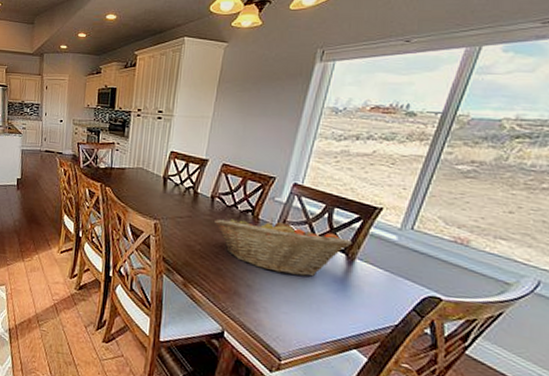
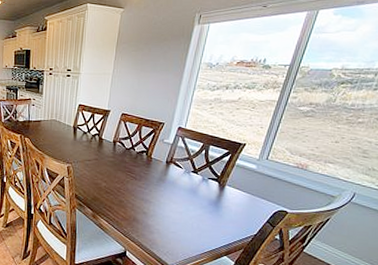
fruit basket: present [215,217,352,277] -> none [117,156,223,202]

